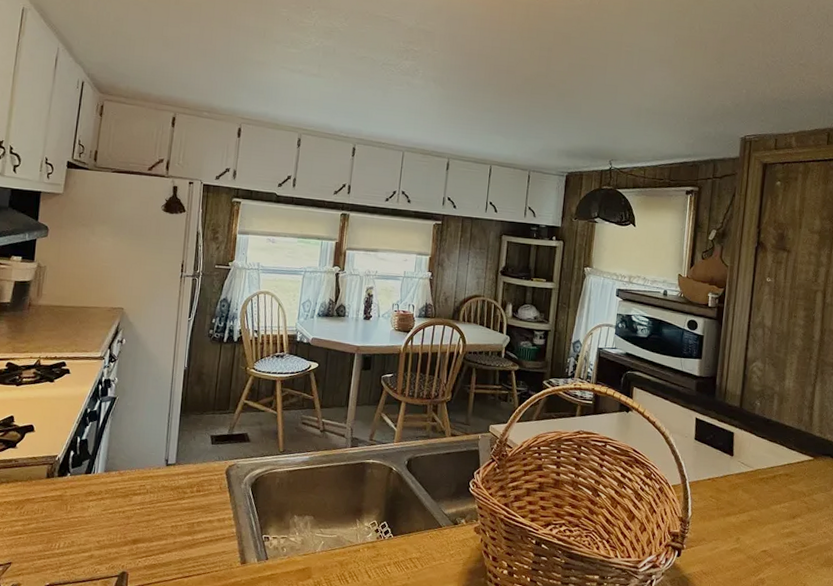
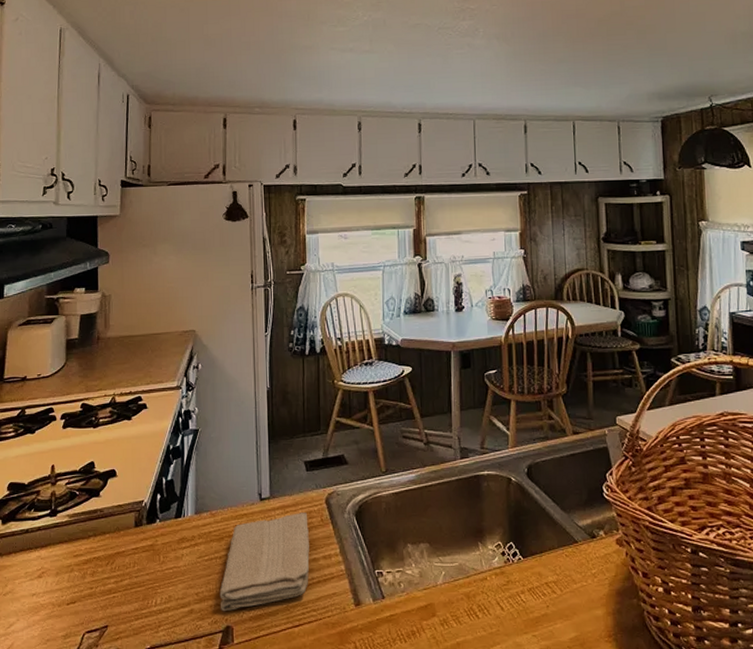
washcloth: none [118,479,208,559] -> present [219,513,310,612]

